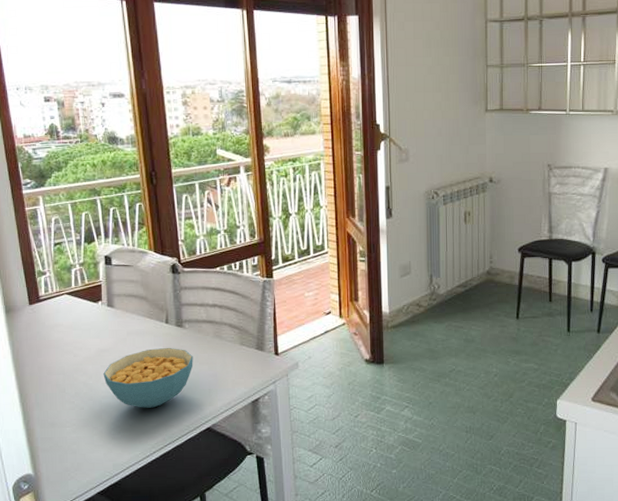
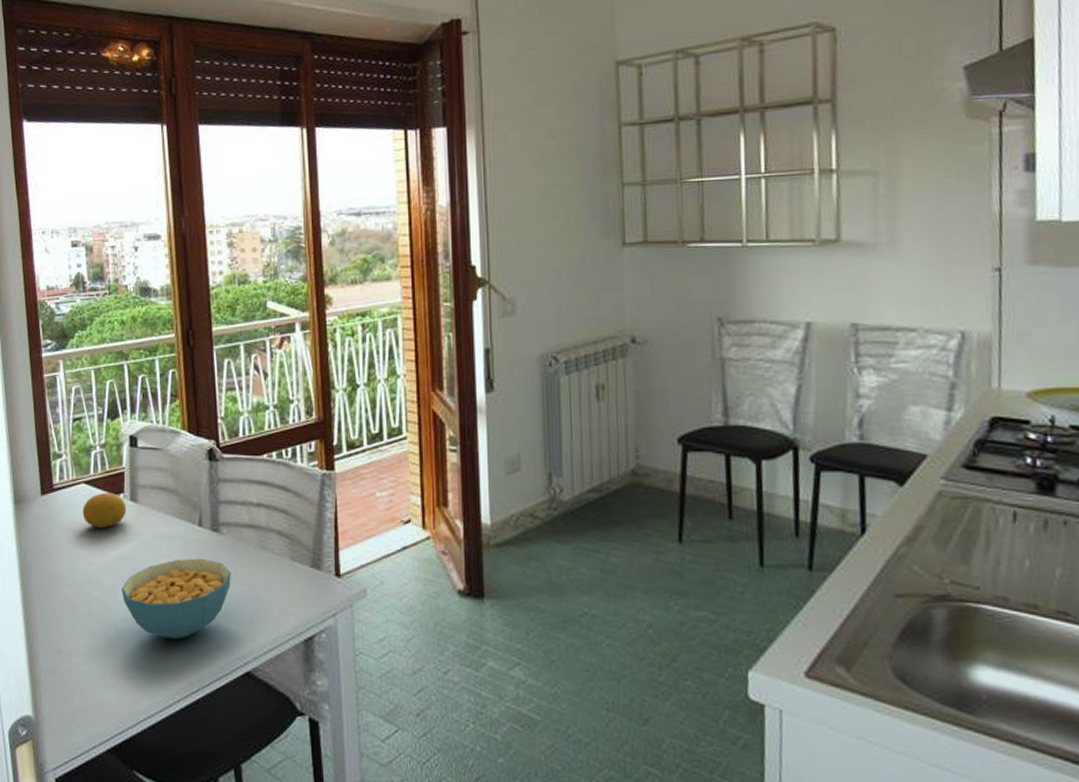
fruit: none [66,301,105,328] -> present [82,493,127,528]

